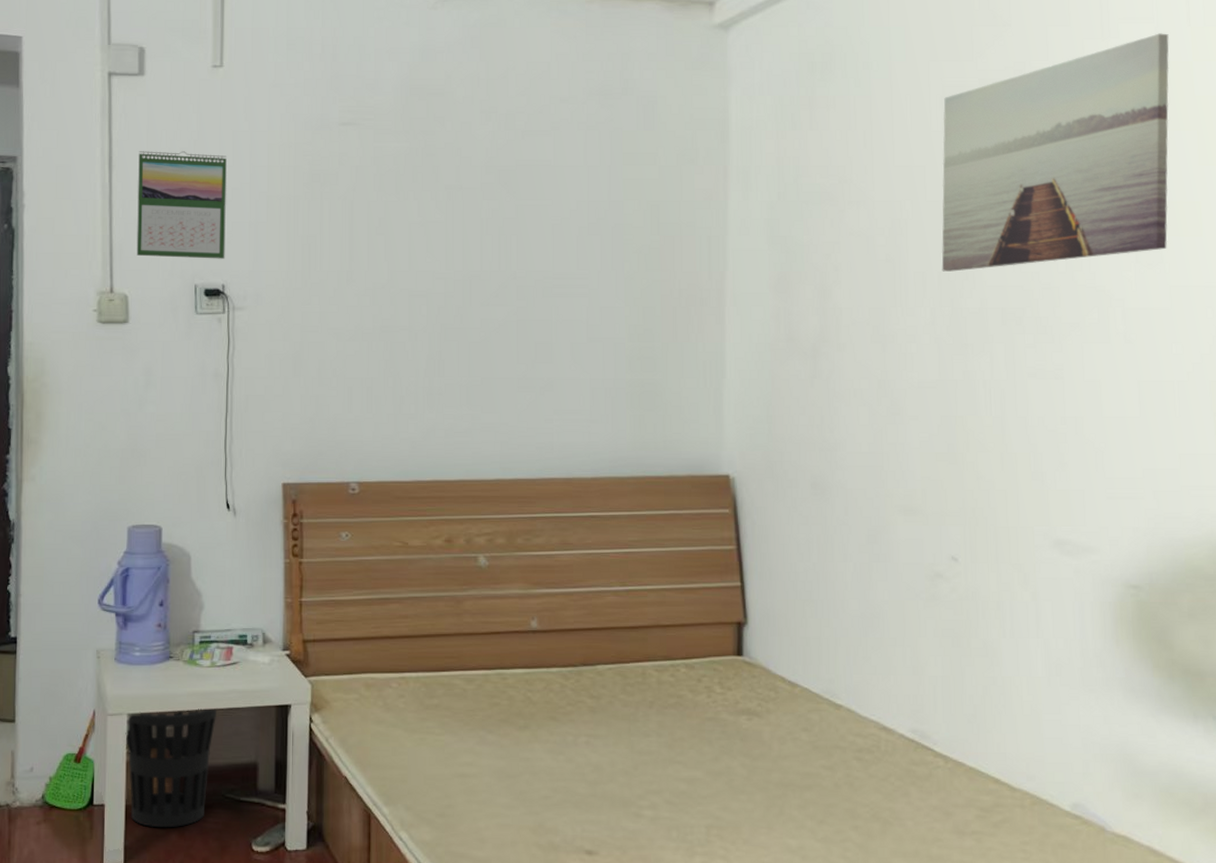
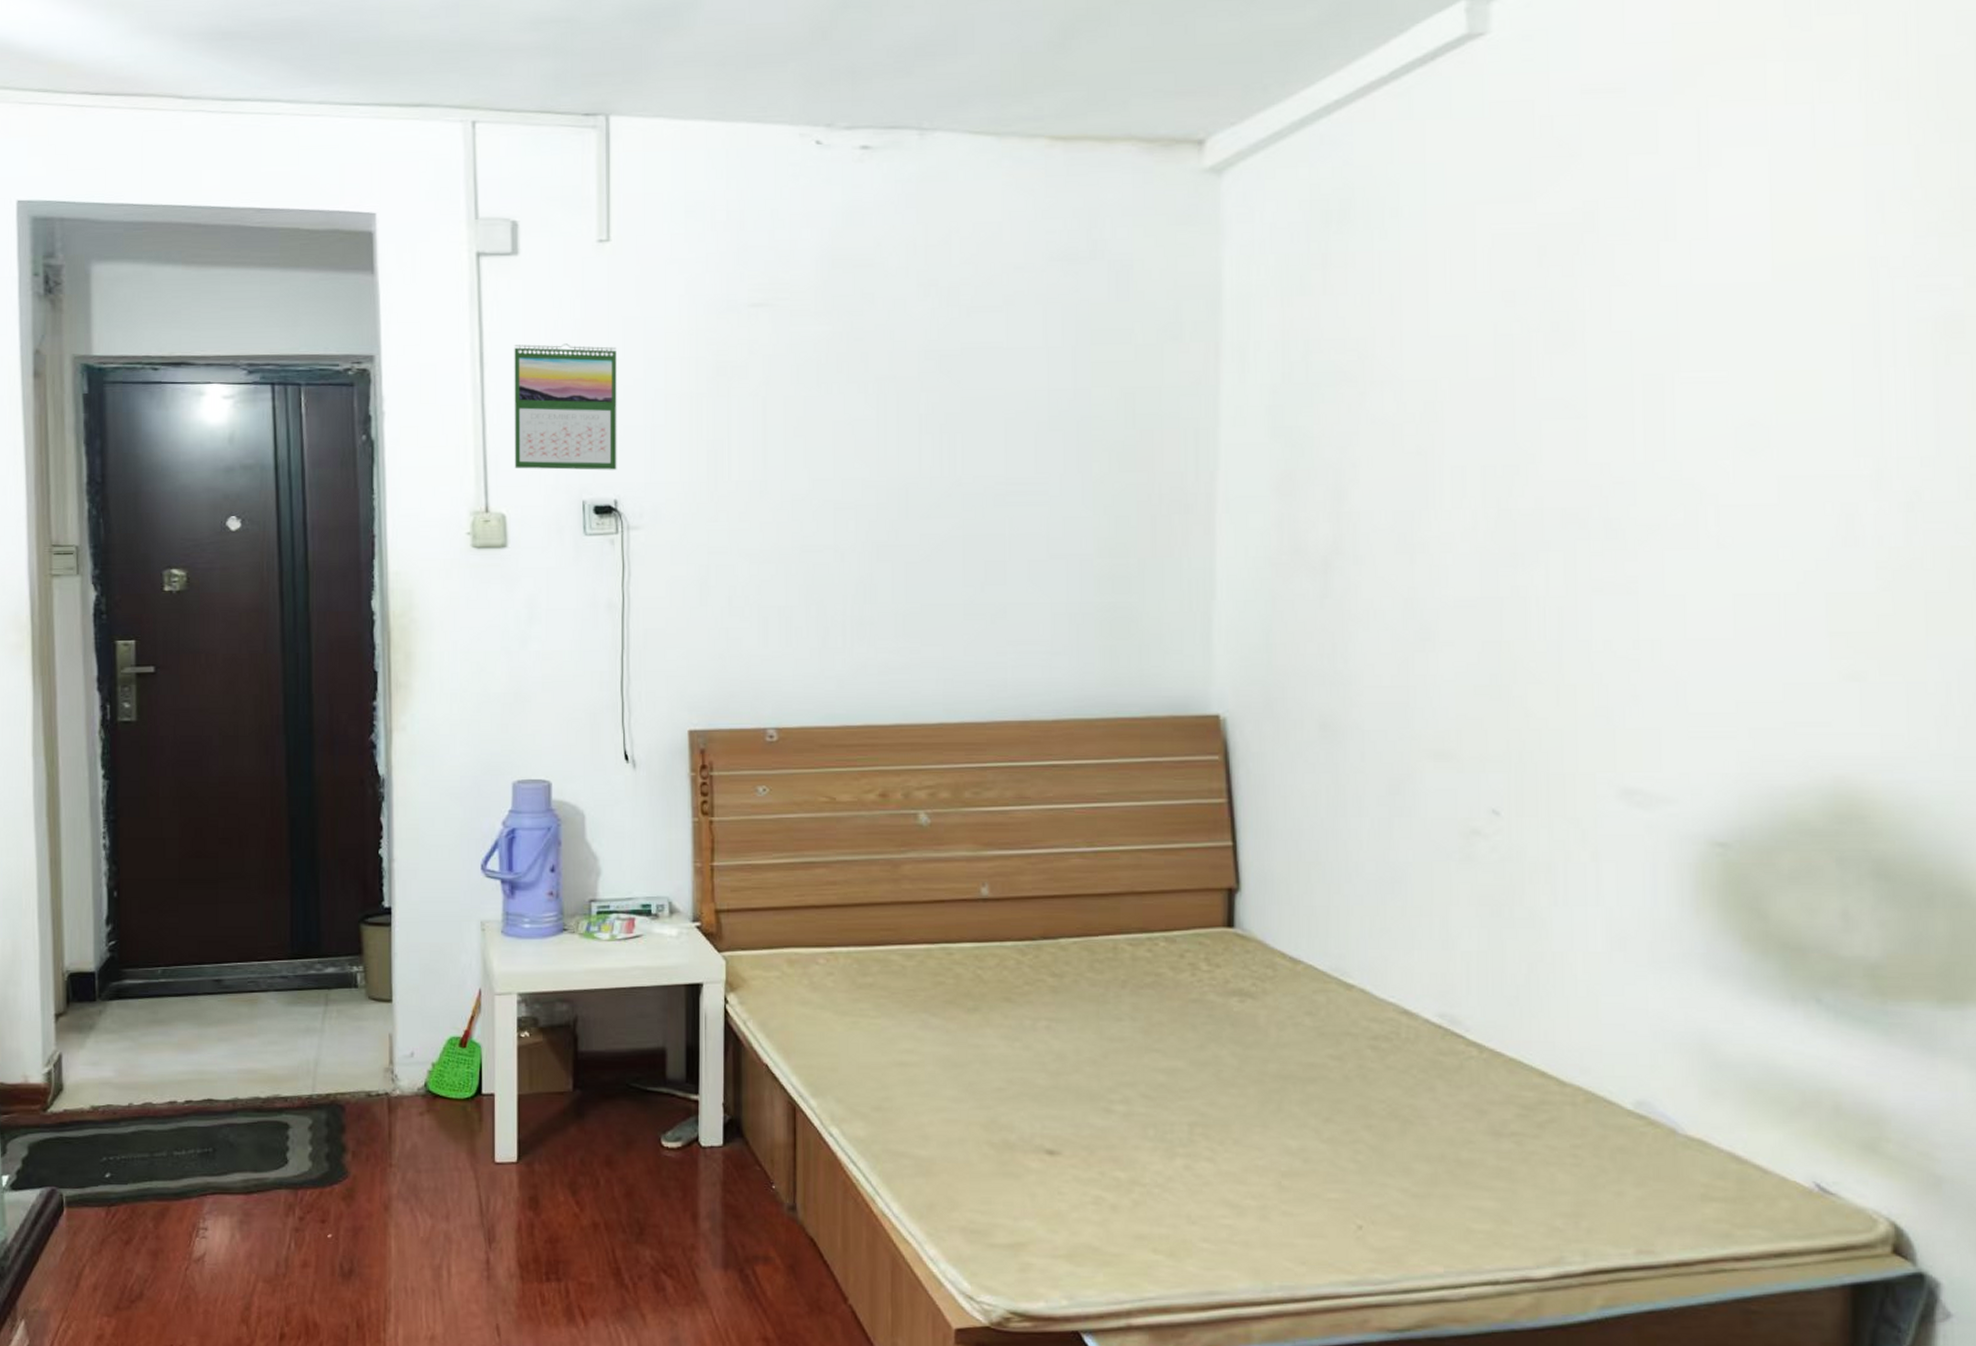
wastebasket: present [125,708,216,828] -> none [515,987,618,1121]
wall art: present [941,33,1169,272] -> none [1486,158,1787,465]

